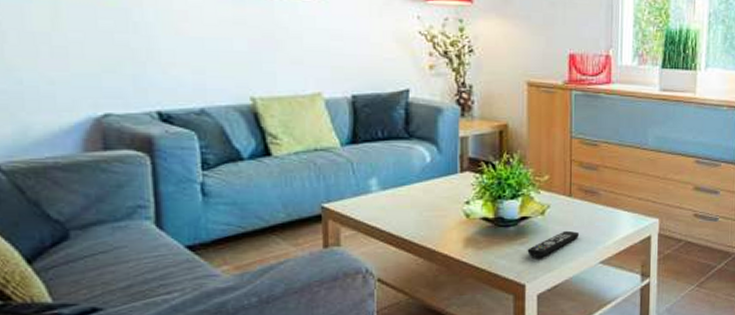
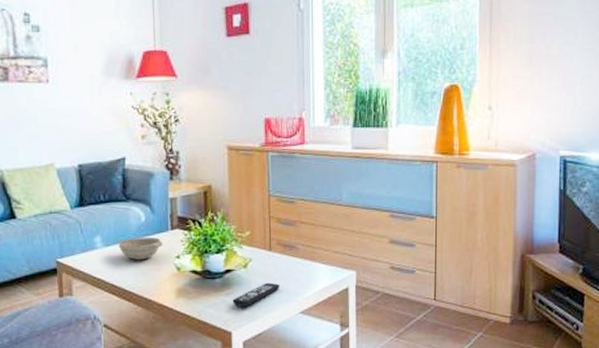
decorative bowl: none [398,179,452,205] -> present [118,237,164,260]

